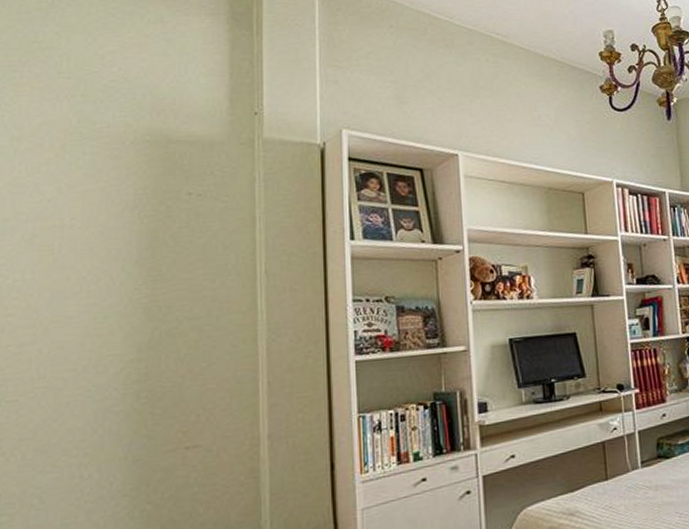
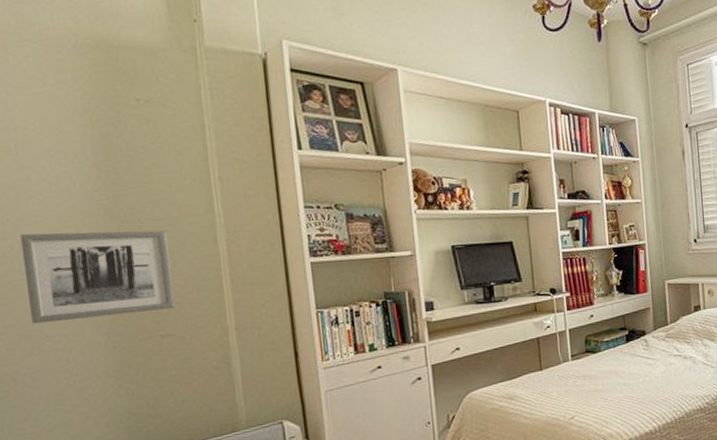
wall art: none [49,330,206,437] -> present [20,230,176,324]

